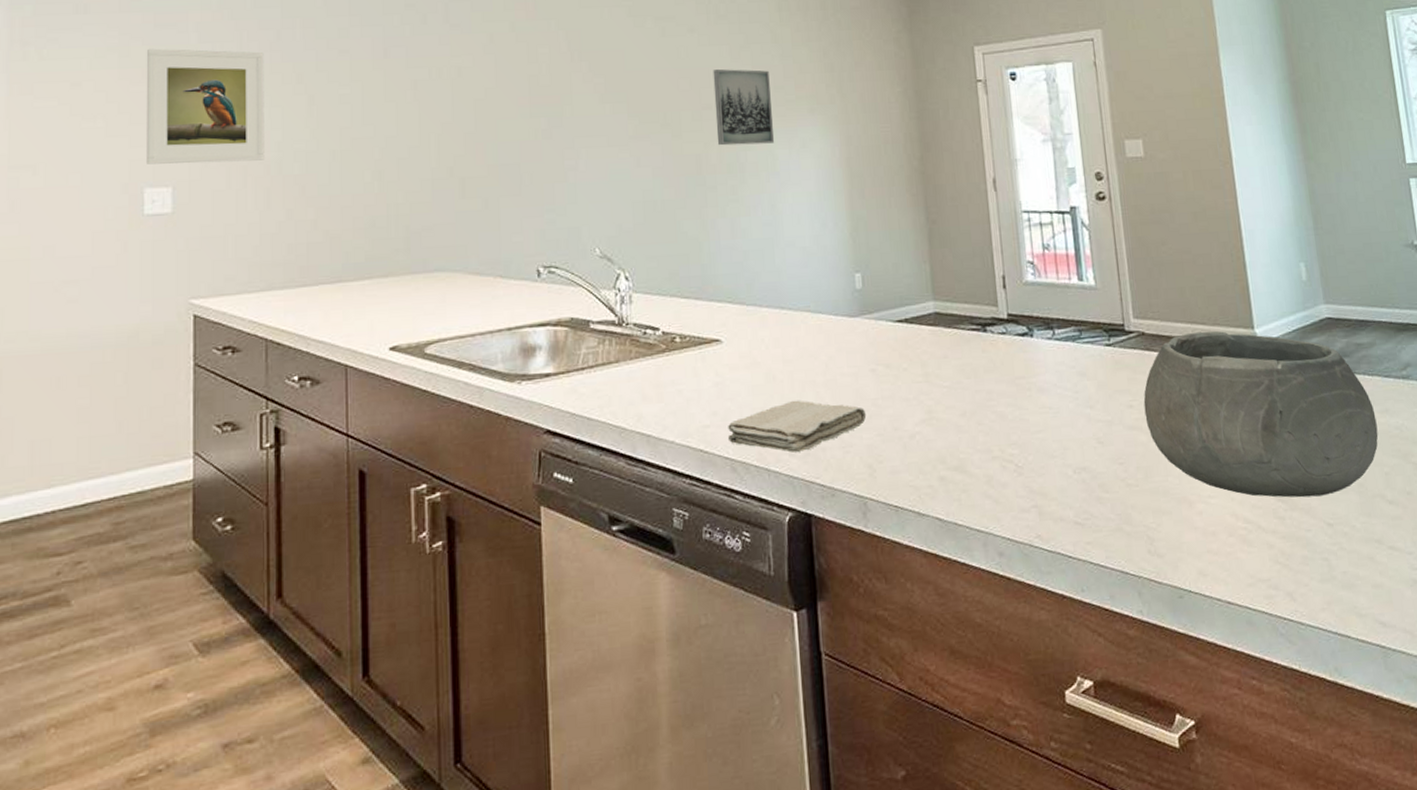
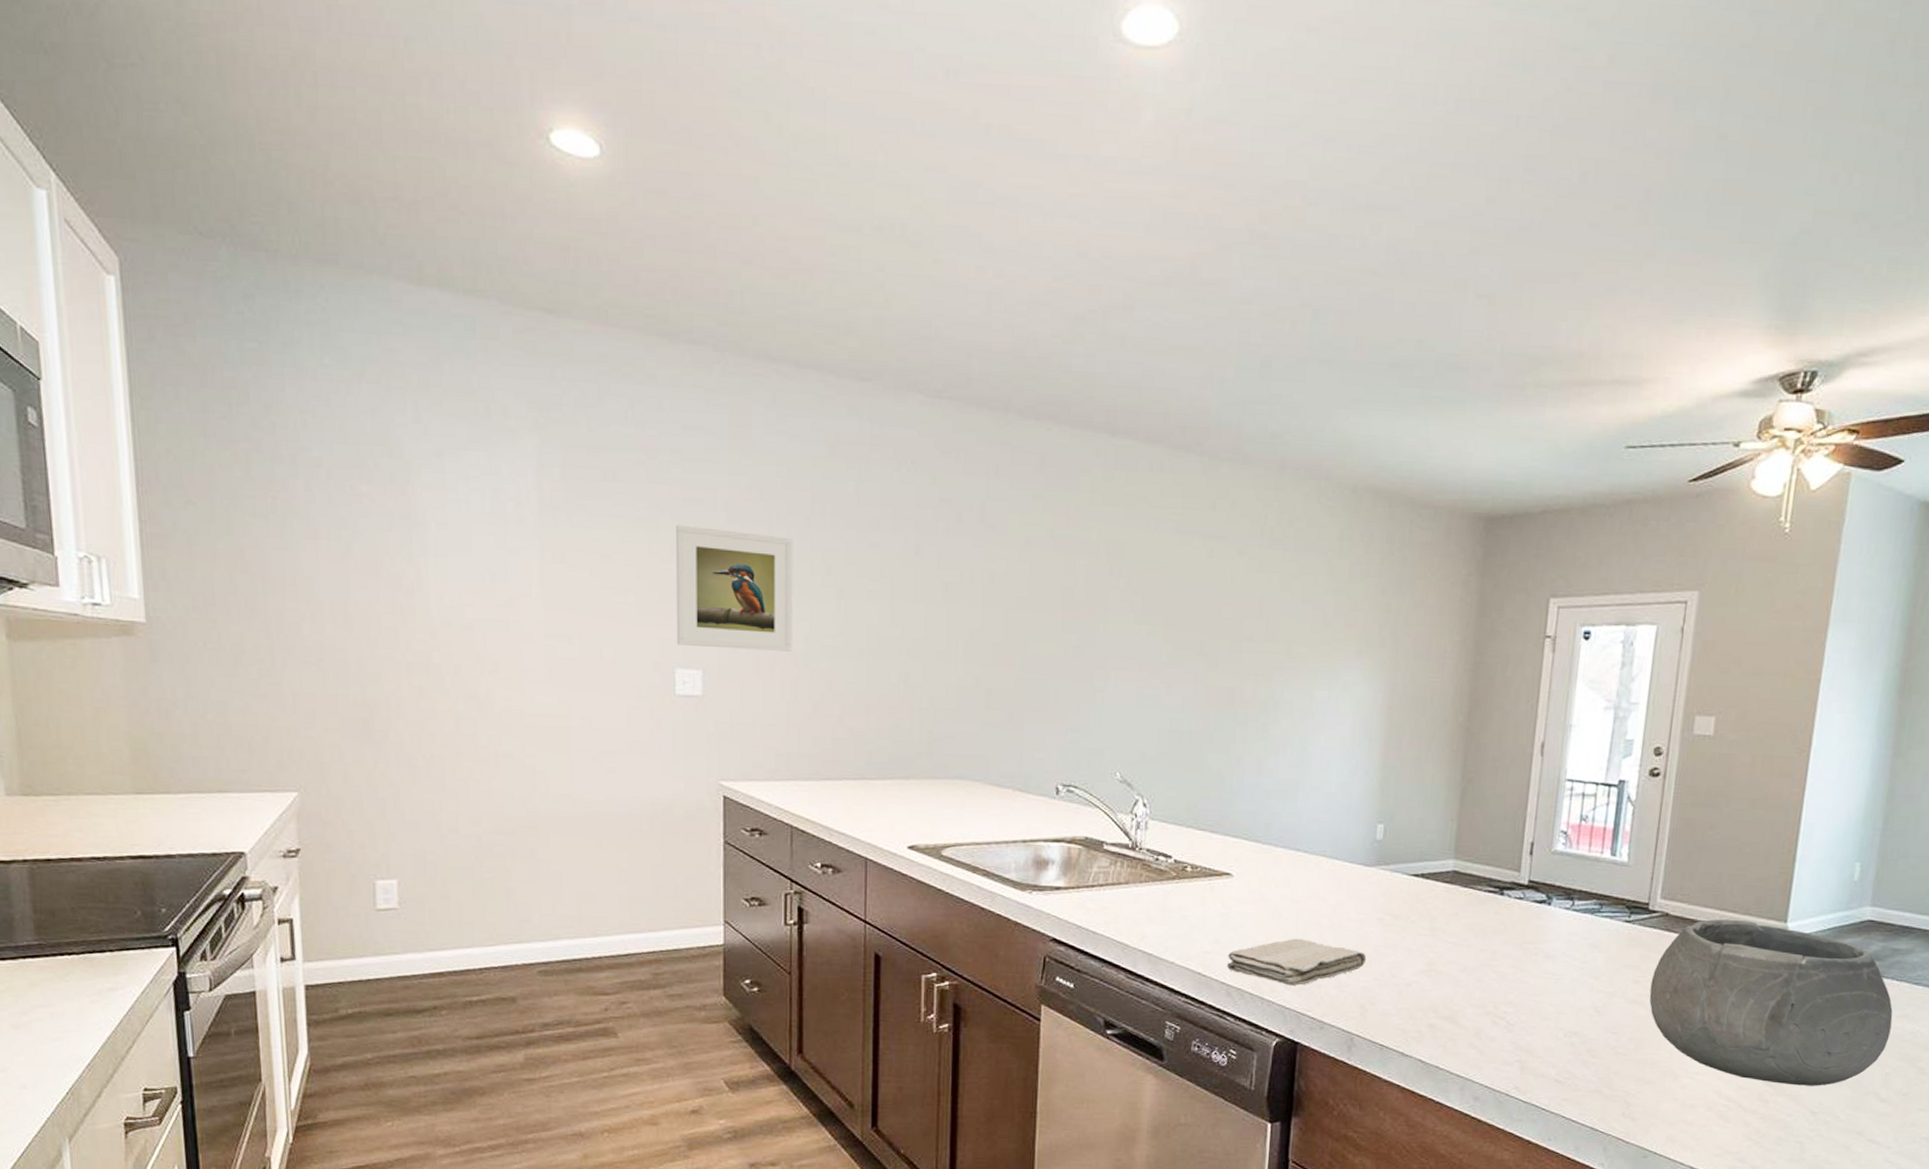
wall art: present [713,69,774,146] -> none [1254,599,1319,683]

